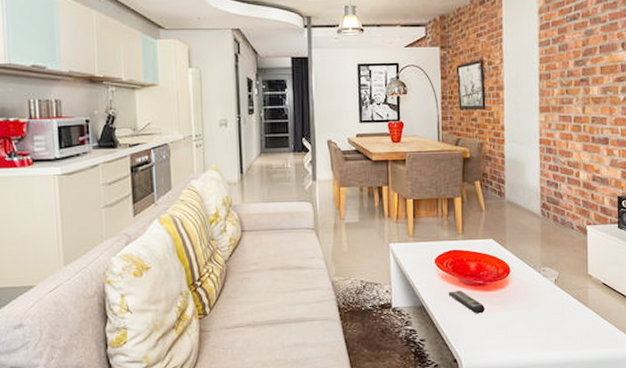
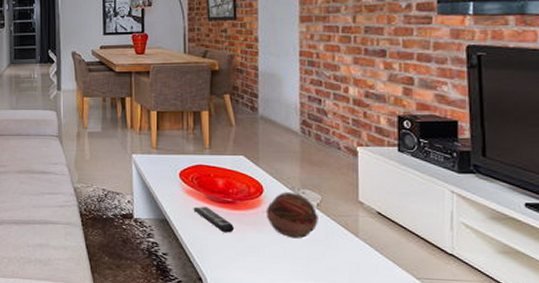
decorative ball: none [510,270,556,313] -> present [263,191,318,239]

